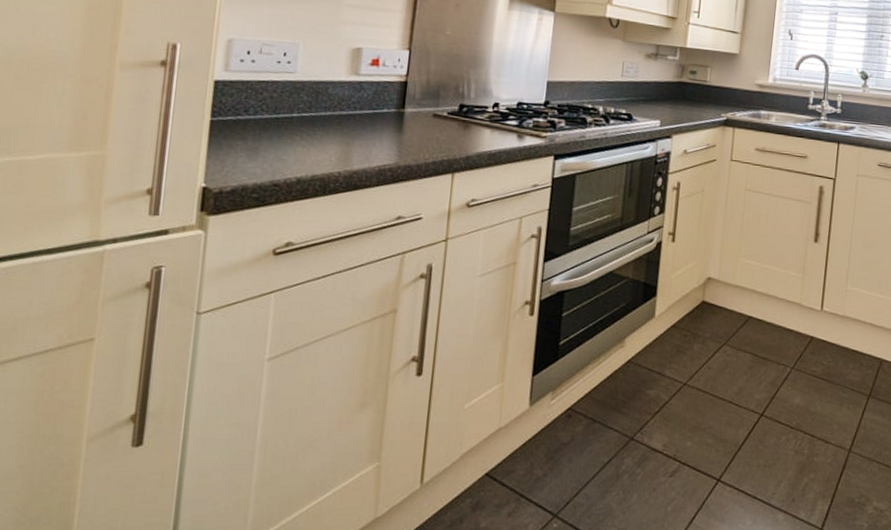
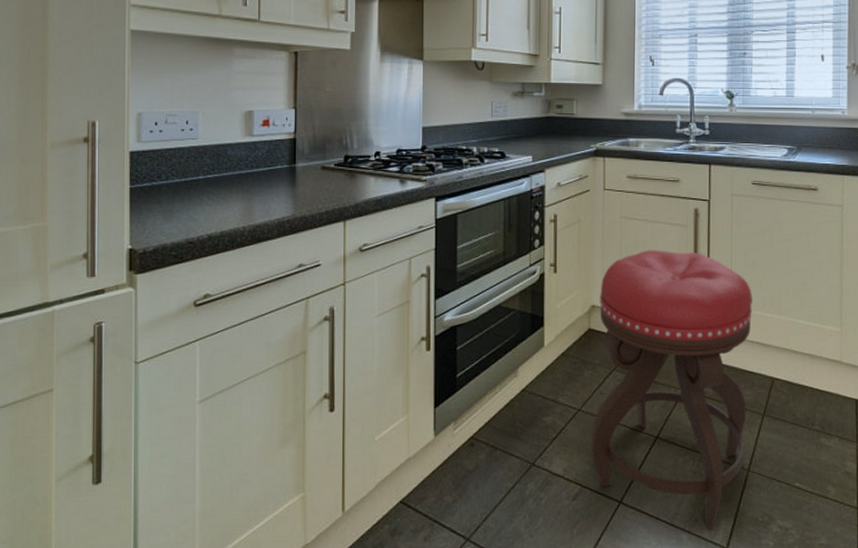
stool: none [693,224,869,511] -> present [590,250,753,531]

